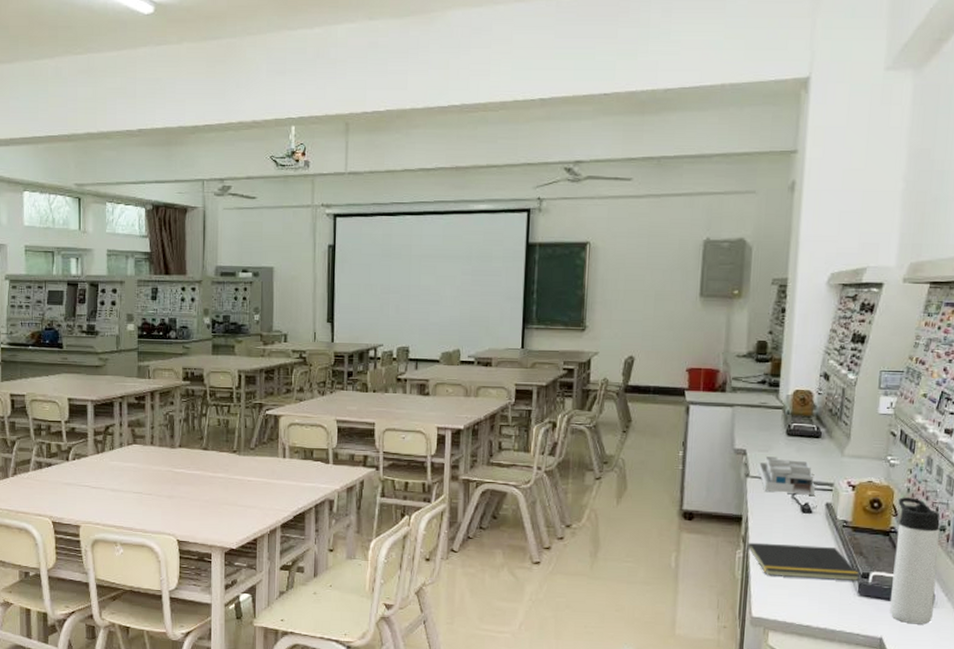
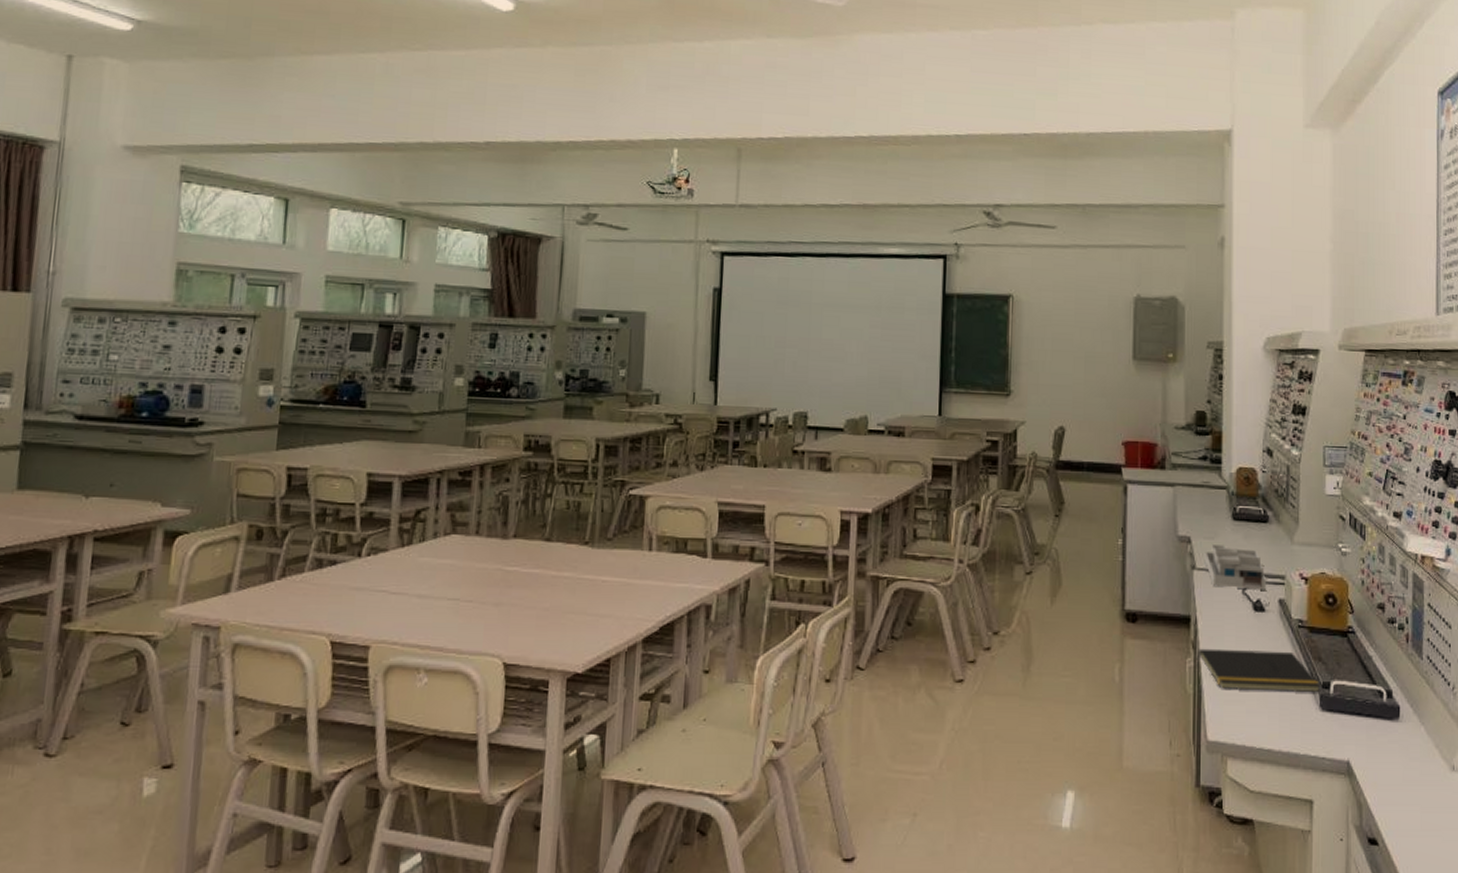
thermos bottle: present [889,497,940,625] -> none [1354,591,1400,743]

